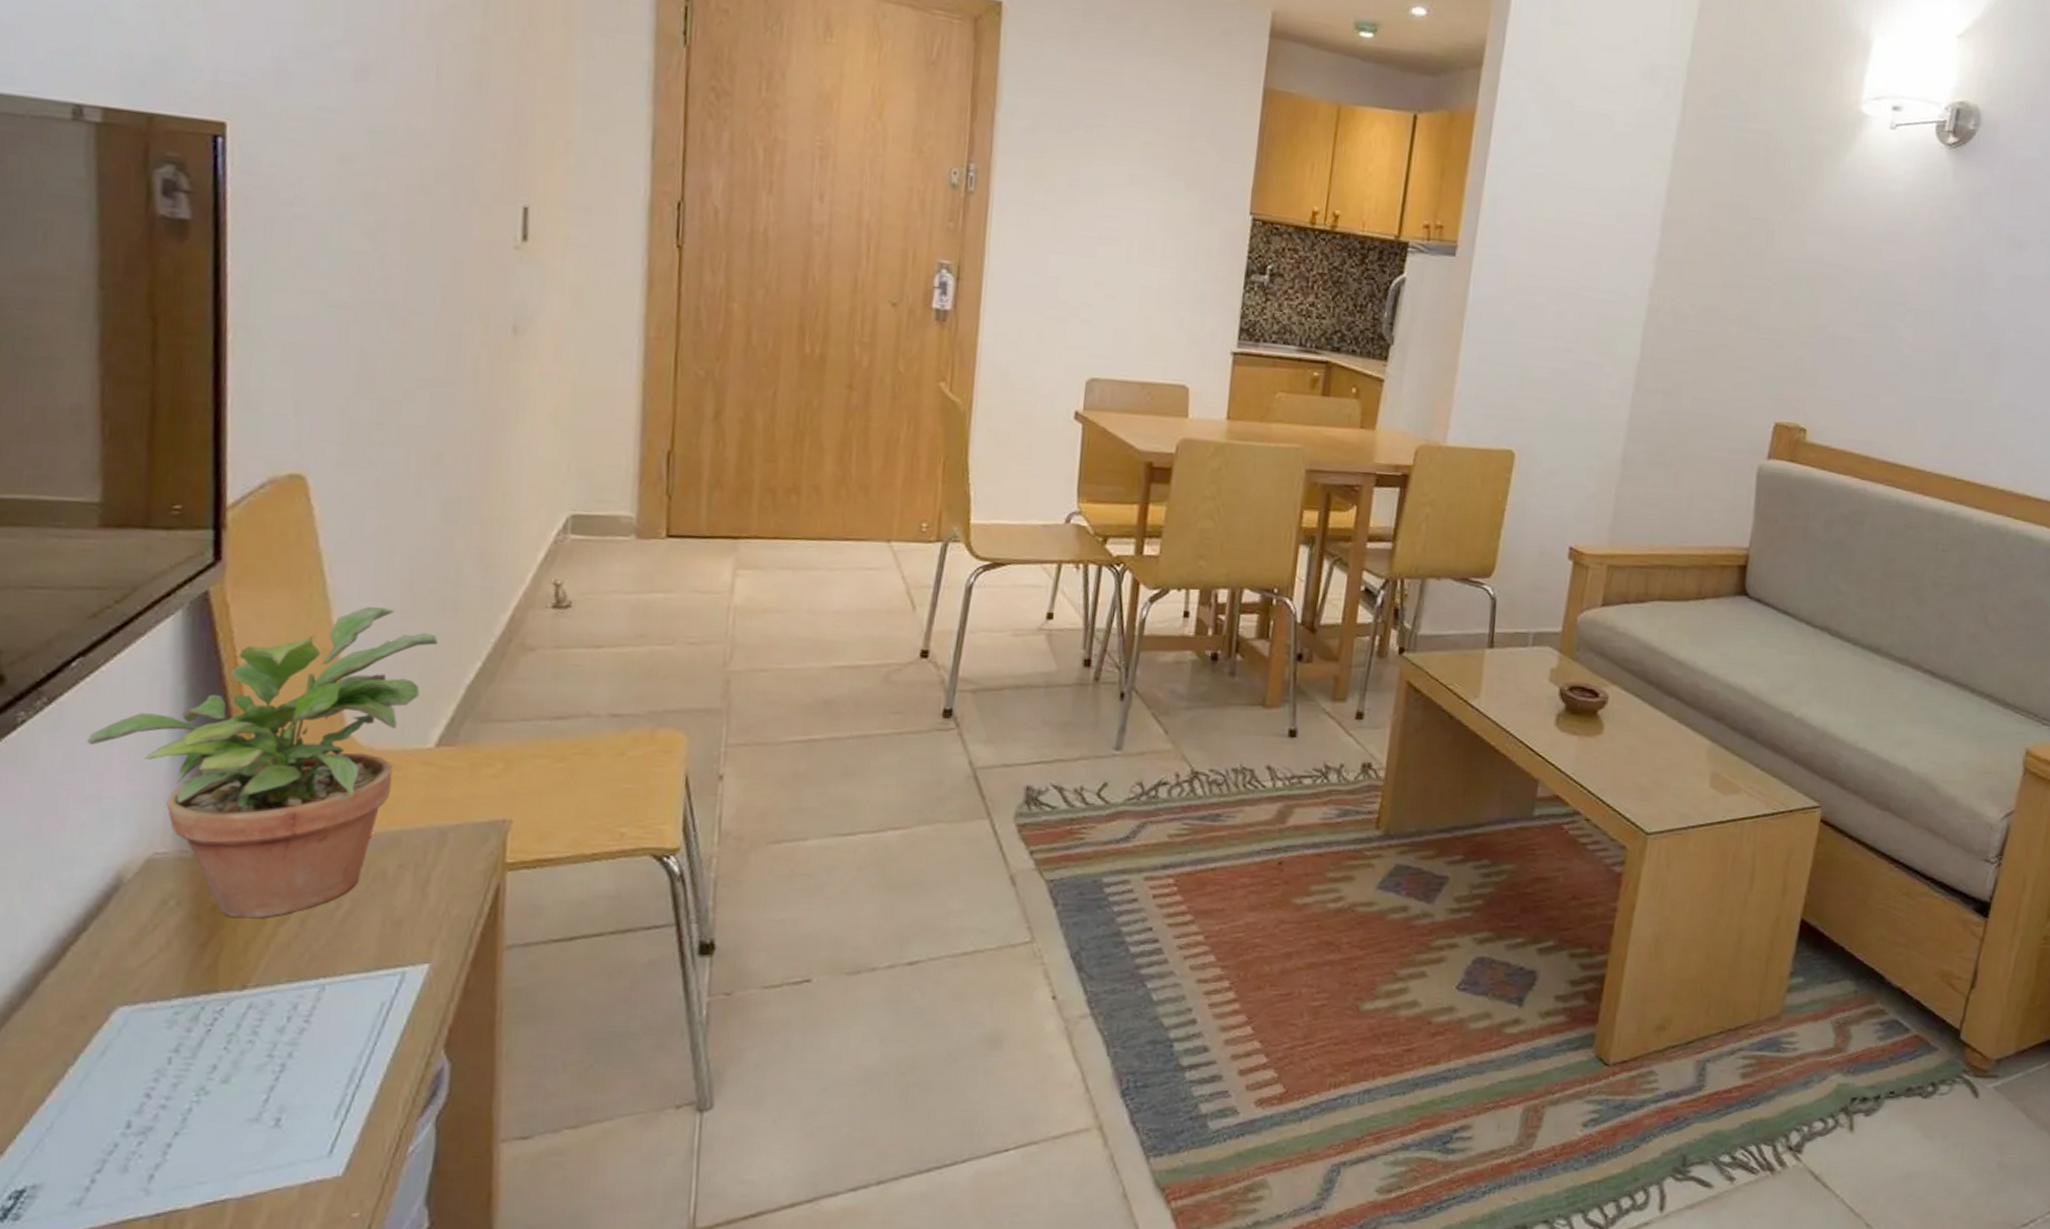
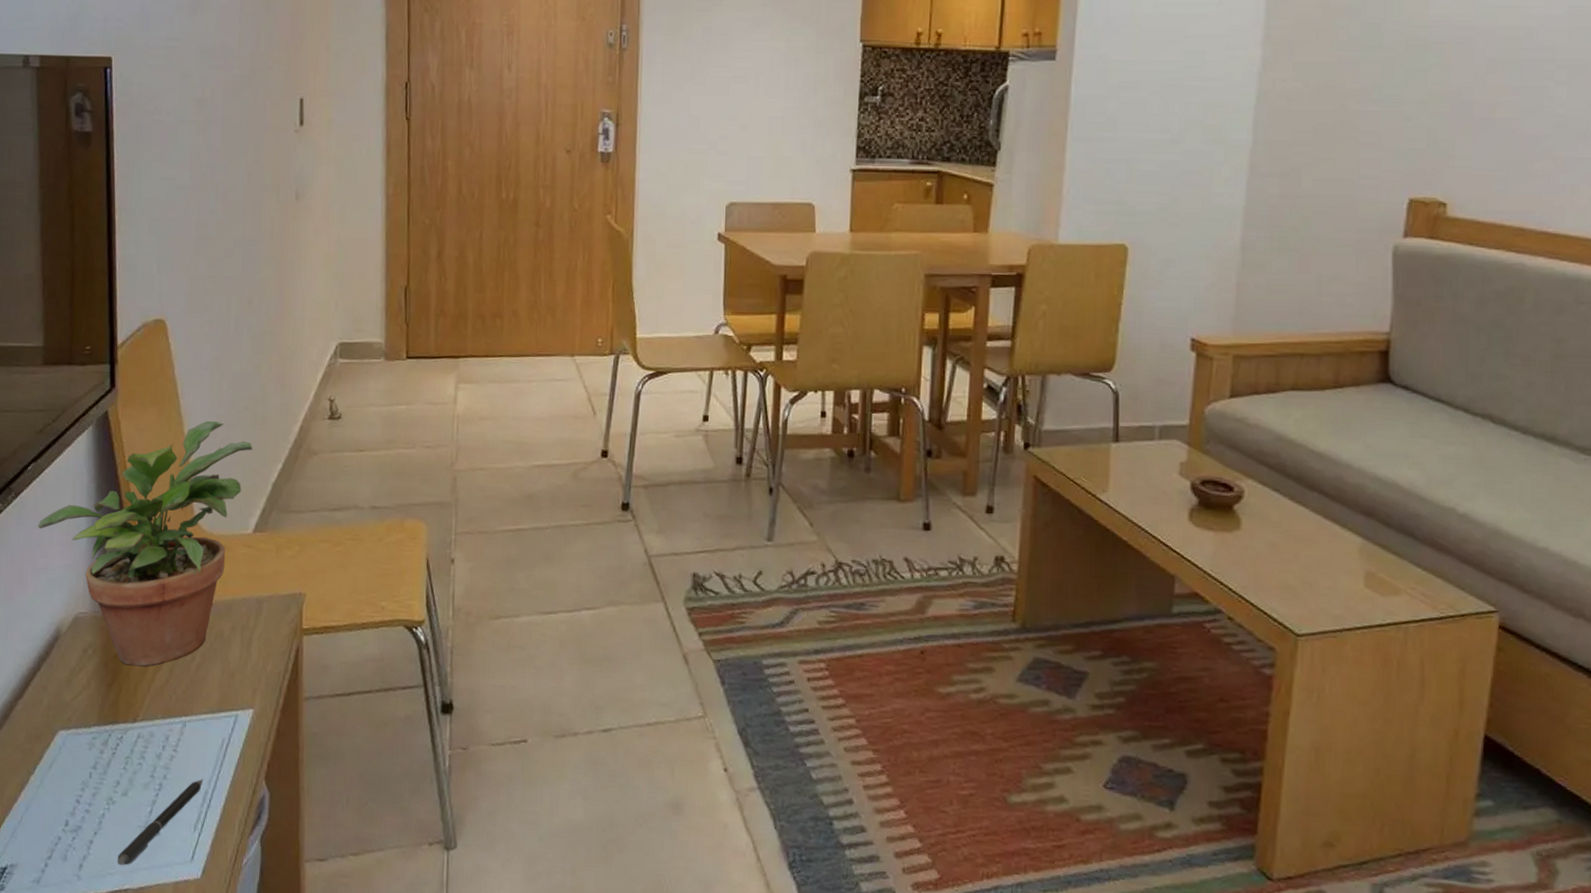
pen: none [210,1053,351,1172] -> present [117,778,203,866]

